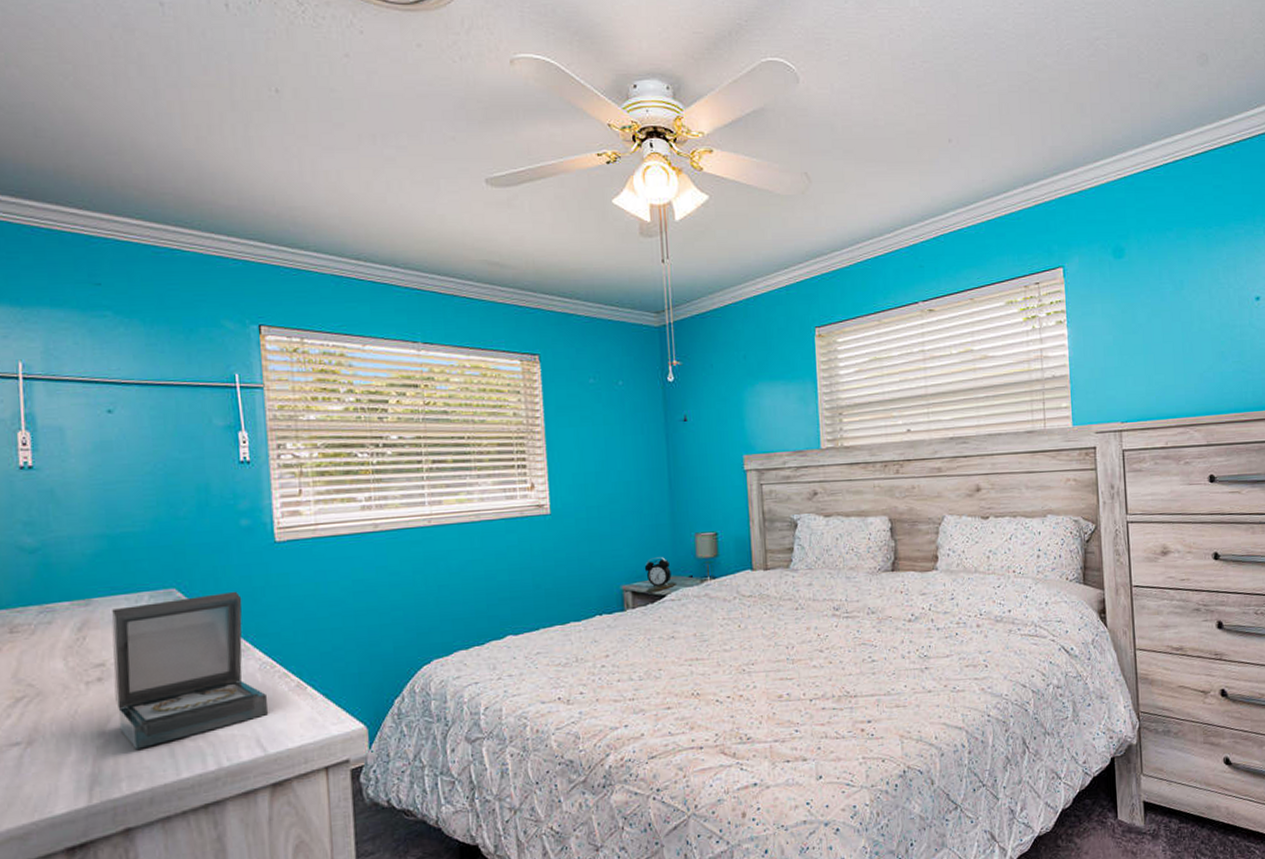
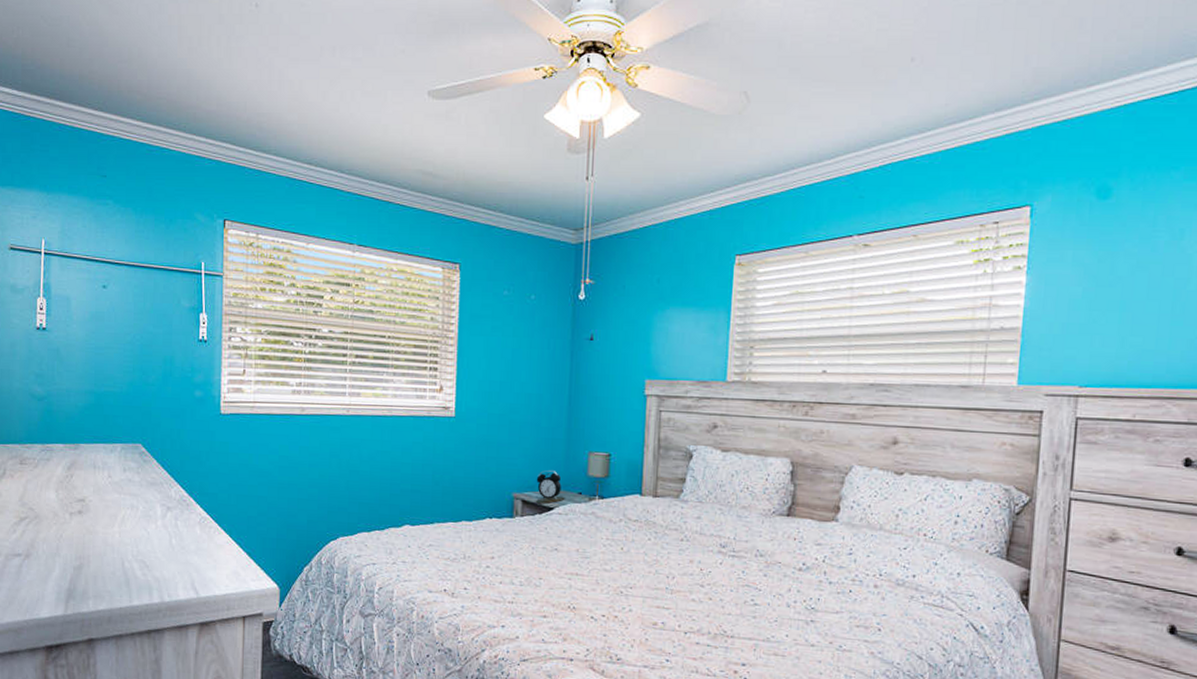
jewelry box: present [111,591,268,749] -> none [90,452,202,575]

